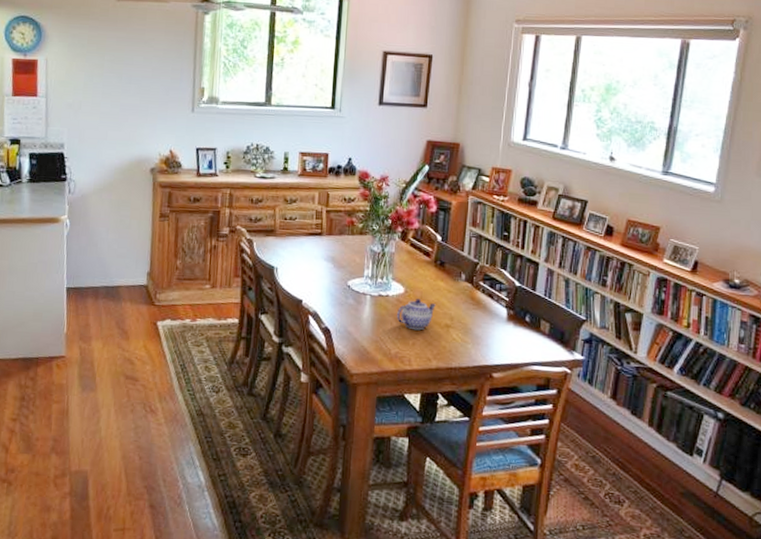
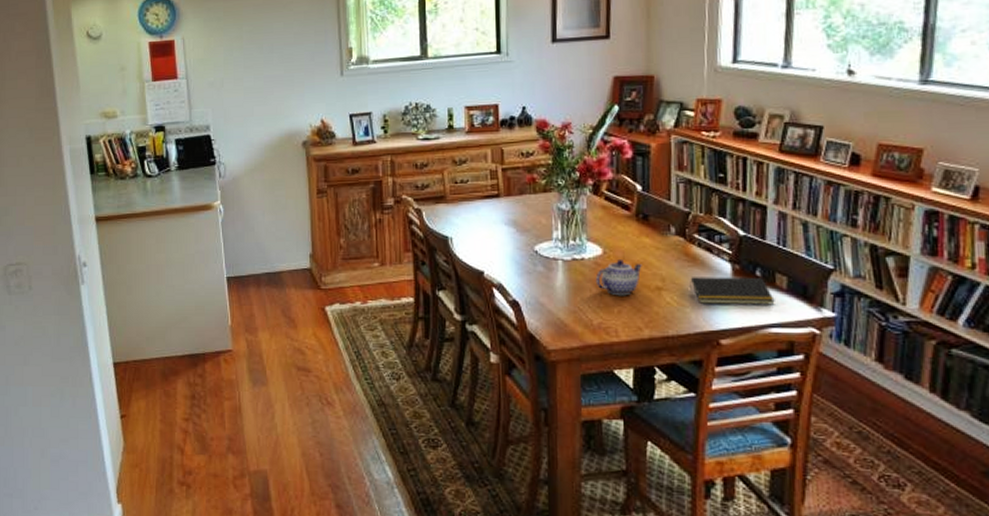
notepad: none [473,318,539,347] -> present [690,277,775,305]

